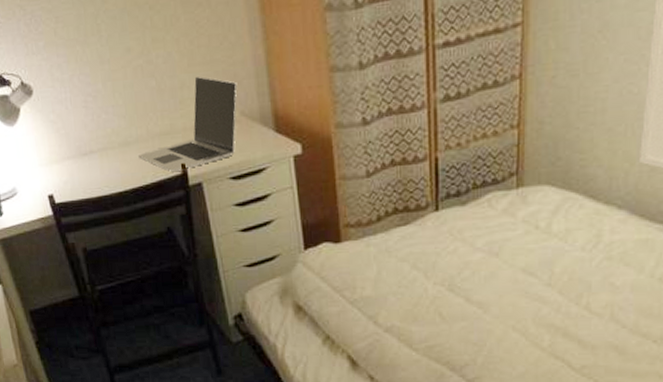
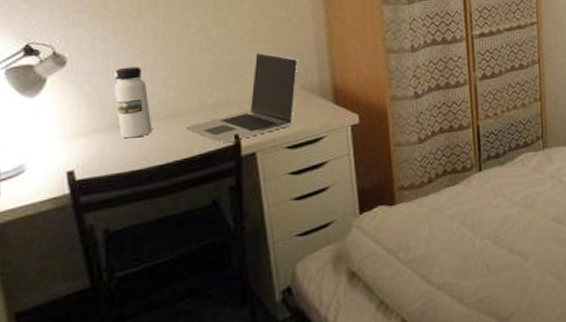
water bottle: none [72,94,110,166] -> present [113,66,152,139]

